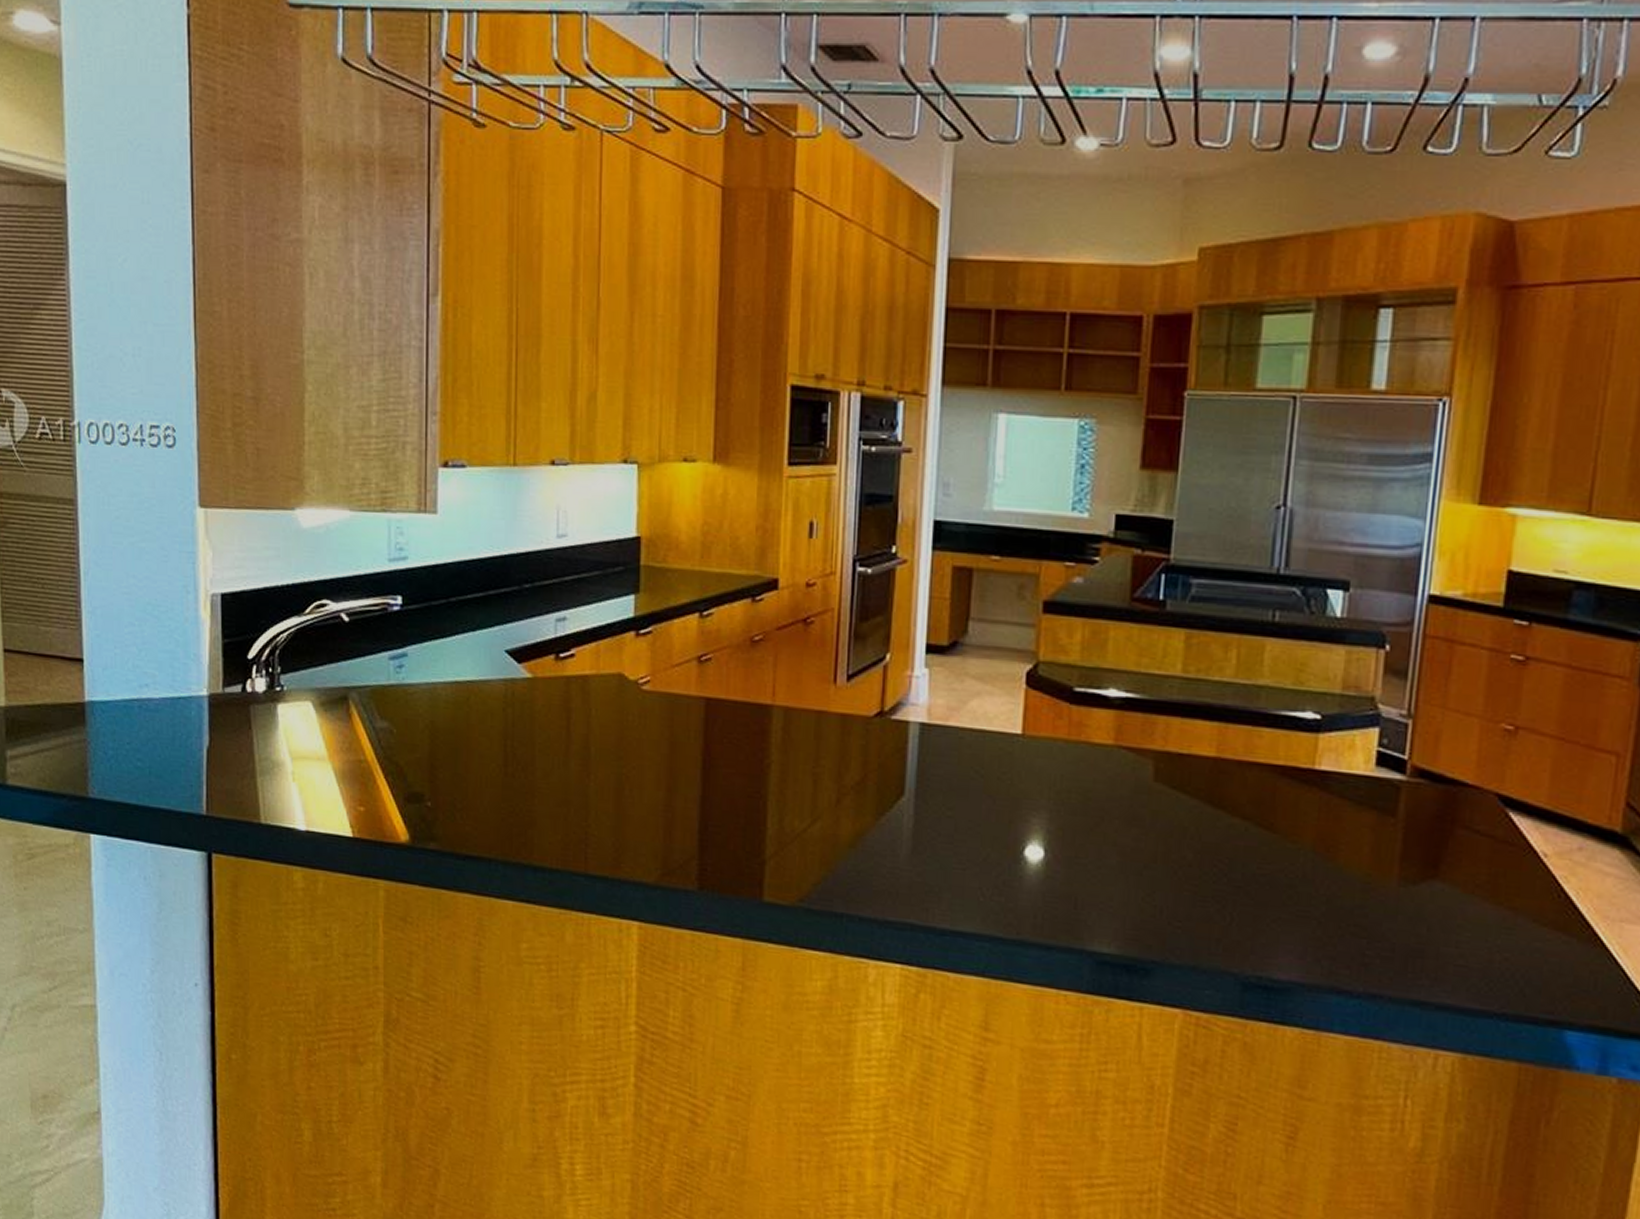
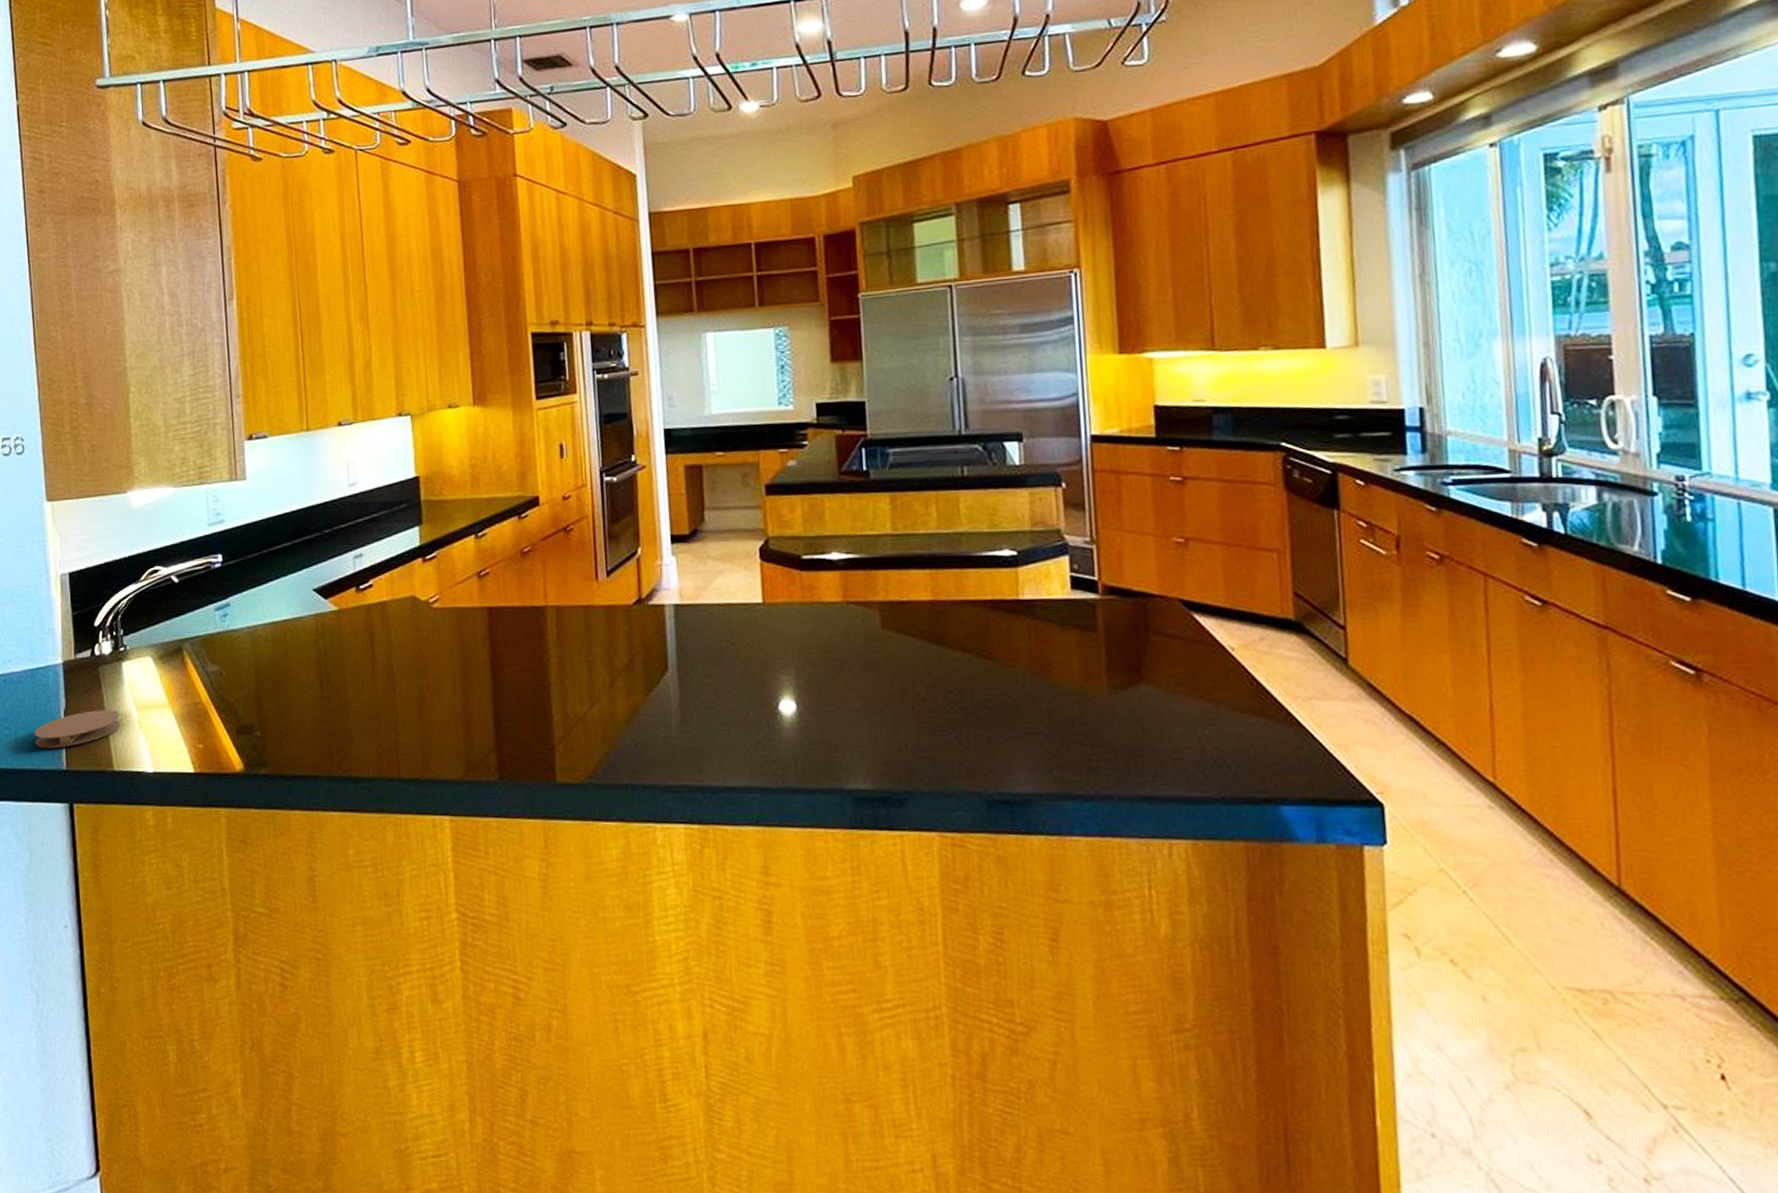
coaster: none [171,753,272,791] -> present [34,709,121,749]

